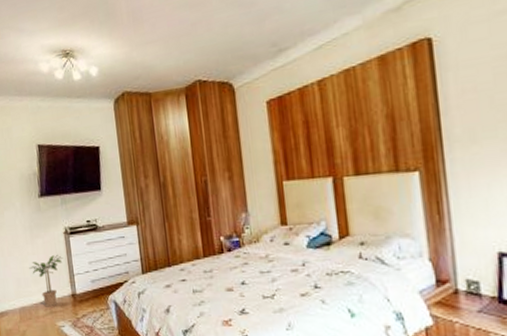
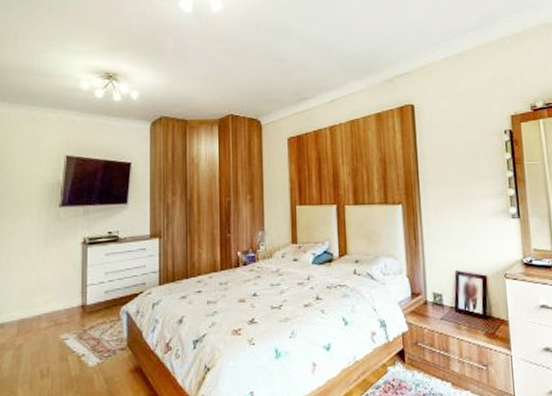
potted plant: present [29,255,64,307] -> none [37,265,78,319]

